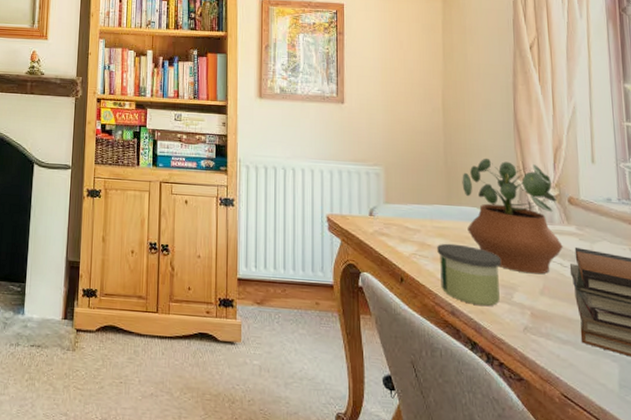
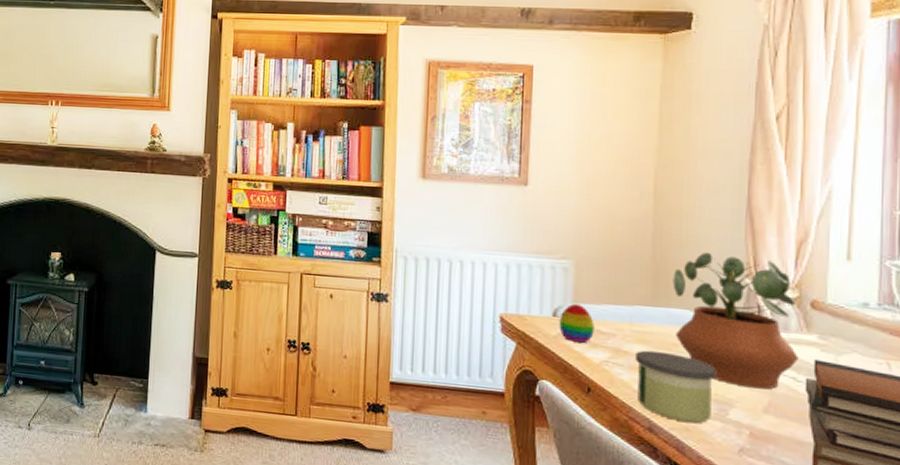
decorative egg: none [375,204,403,238] -> present [559,303,594,343]

